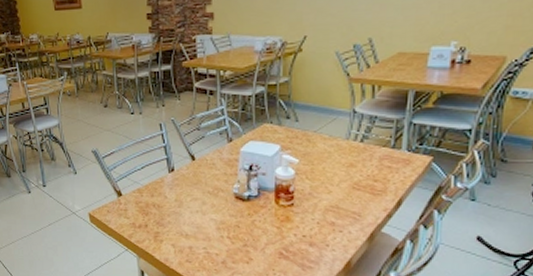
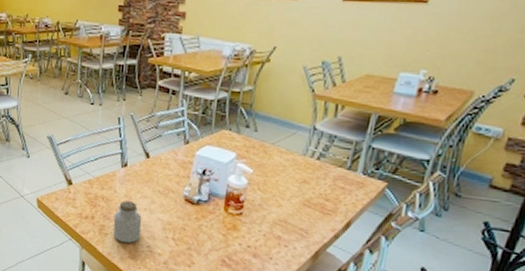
jar: none [167,205,196,248] -> present [113,201,142,244]

